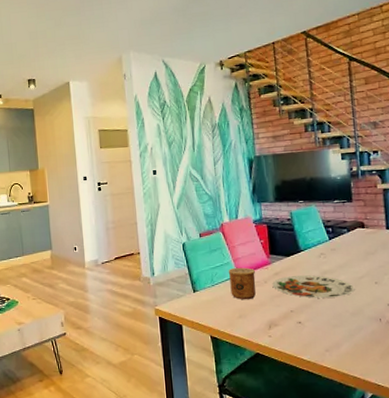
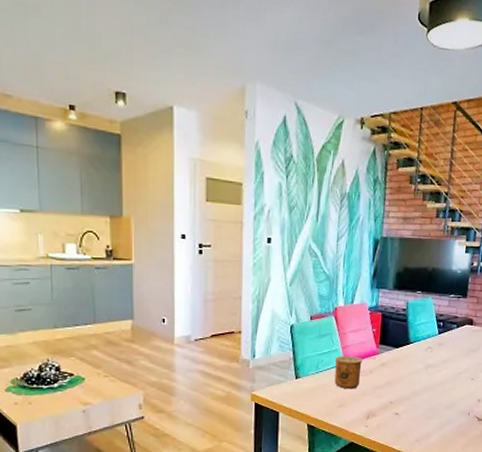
plate: present [272,275,355,298] -> none [377,367,453,391]

